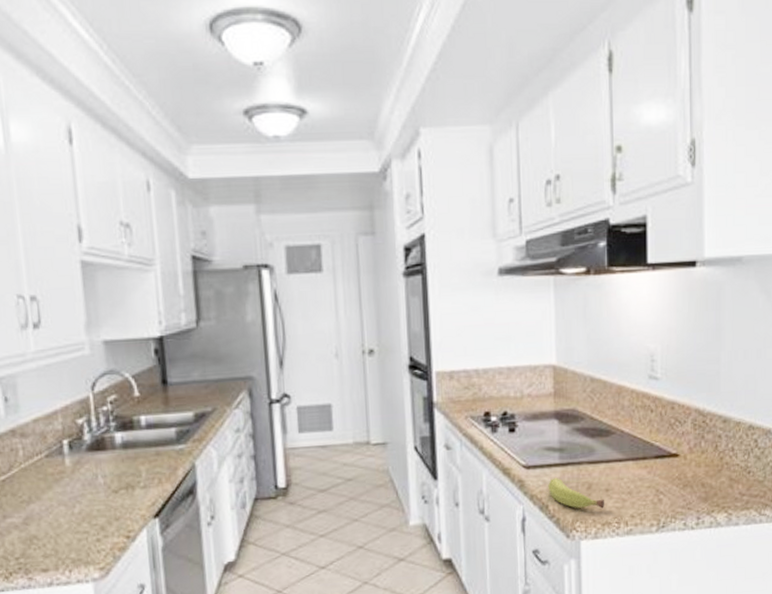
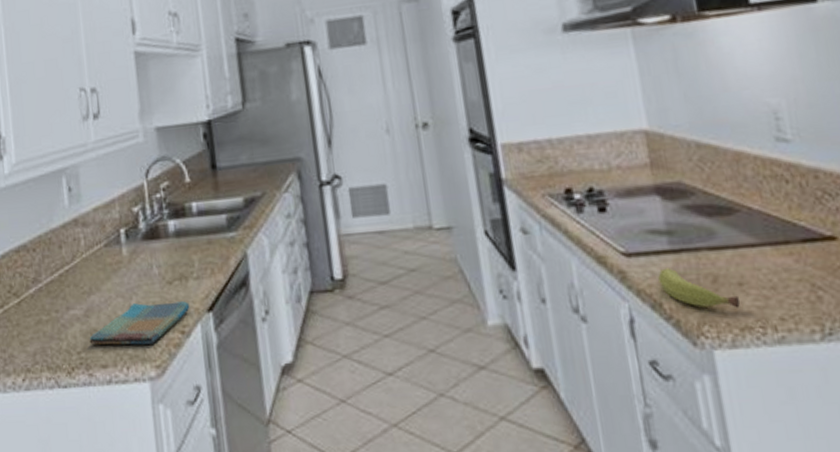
dish towel: none [28,508,136,551] -> present [89,301,190,345]

